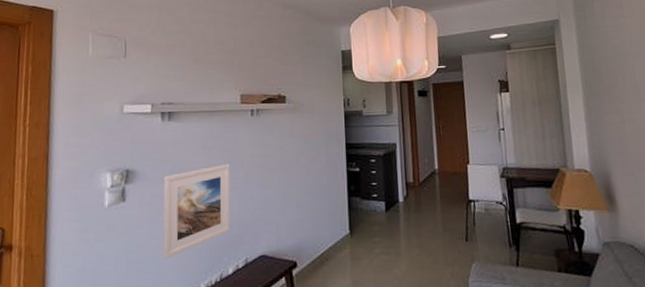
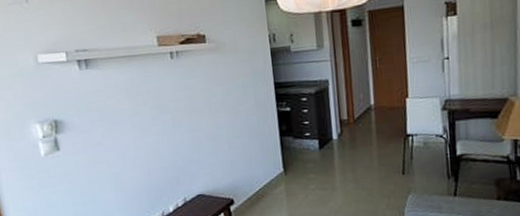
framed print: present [162,163,231,259] -> none [92,109,166,201]

